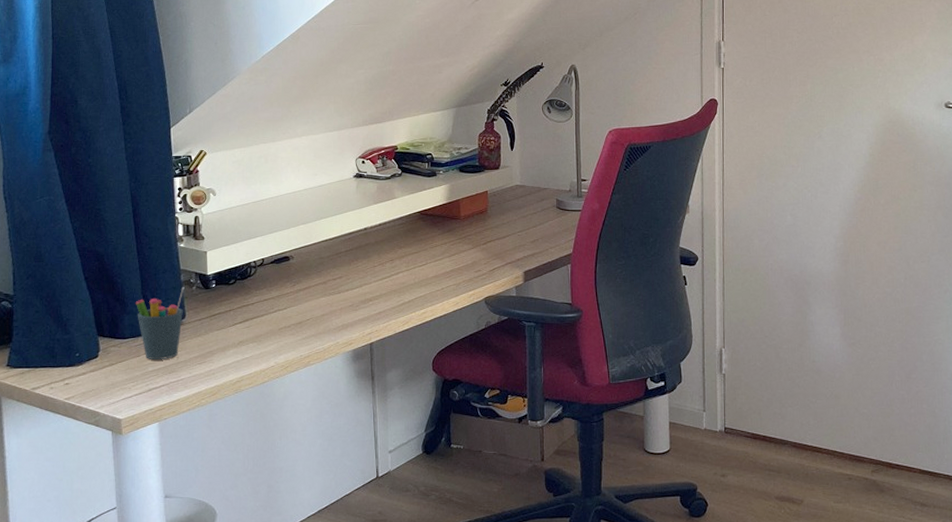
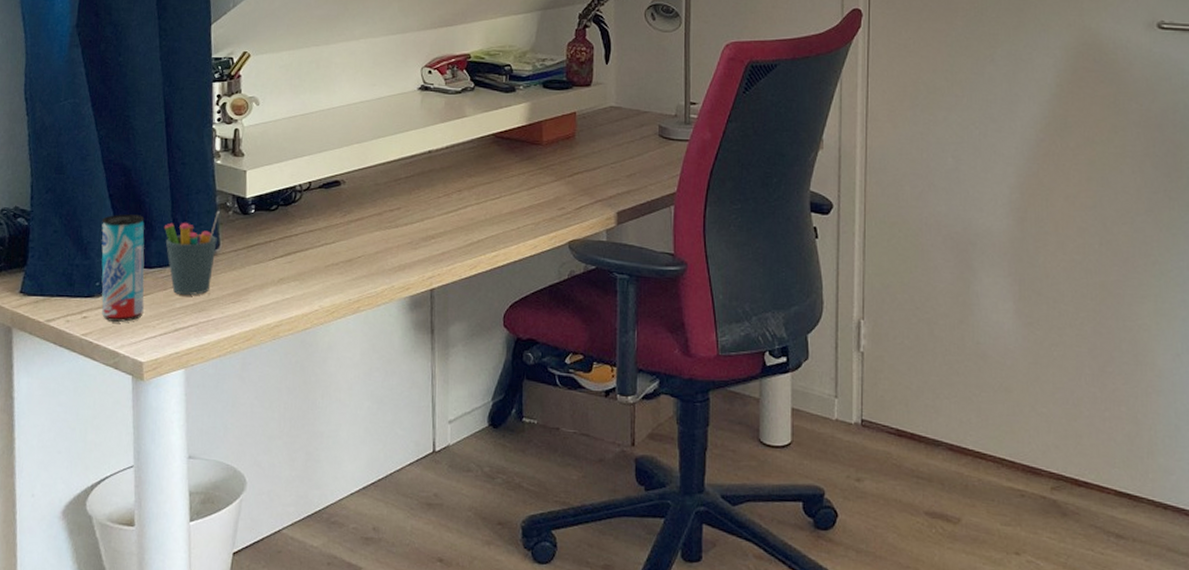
beverage can: none [79,294,120,386] -> present [101,214,145,322]

